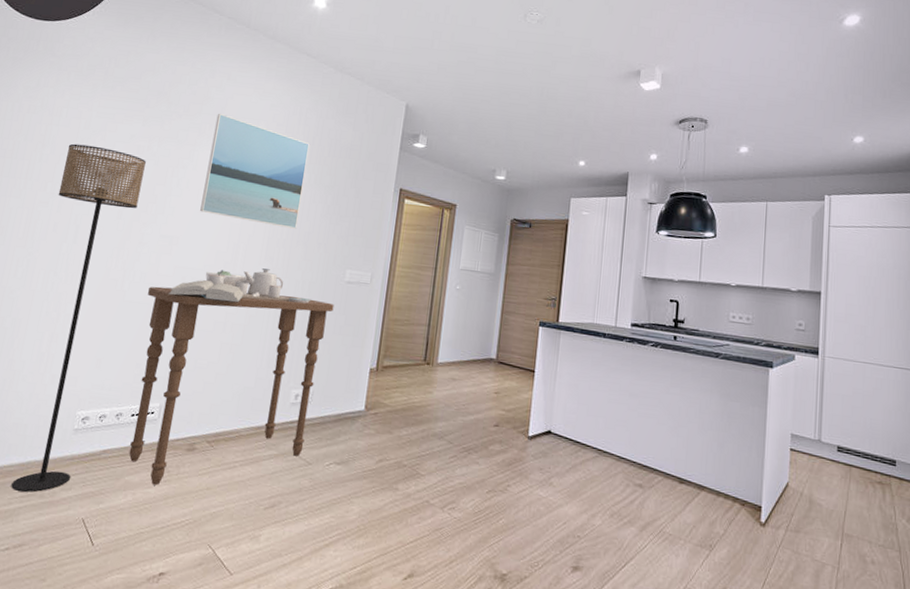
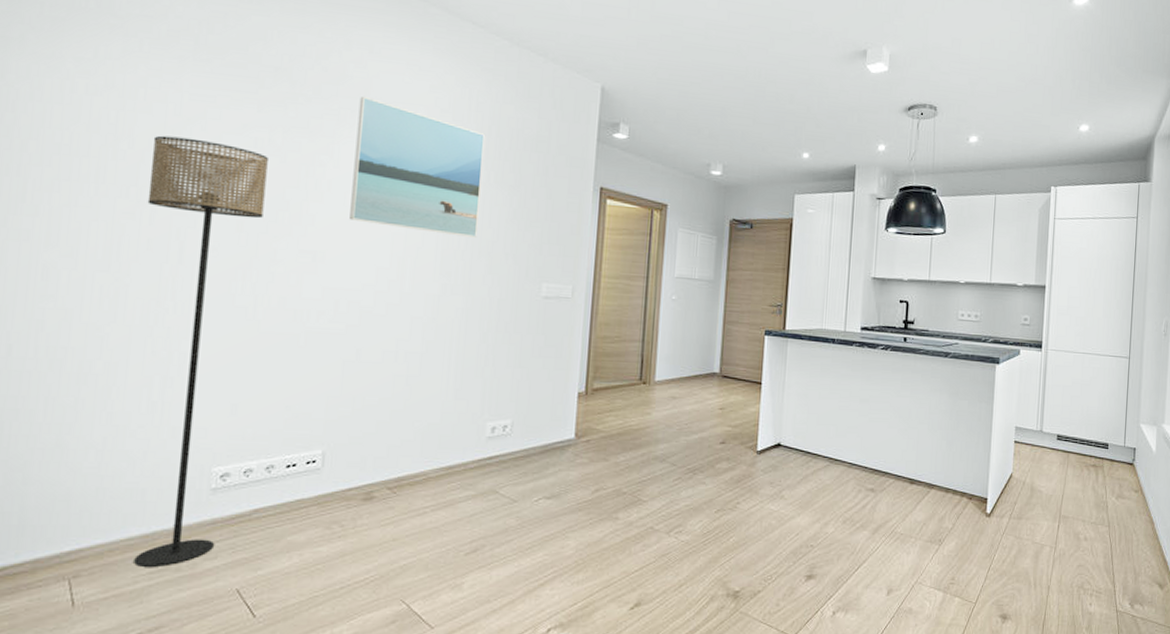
side table: present [129,268,334,486] -> none [288,286,531,543]

